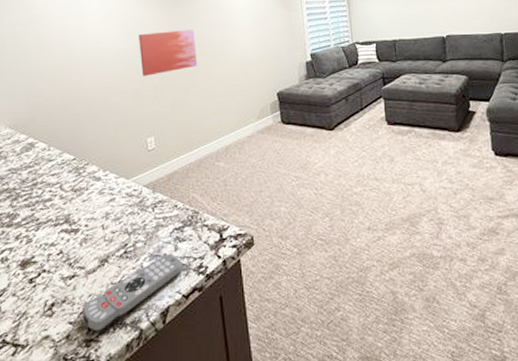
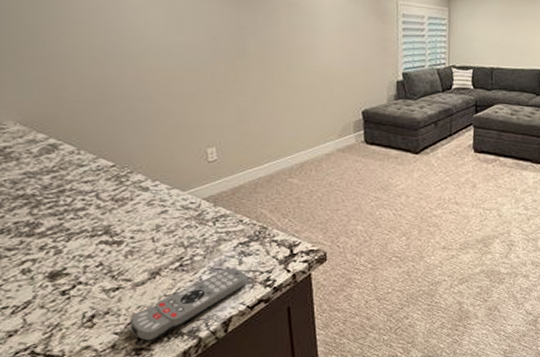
wall art: present [139,30,198,76] -> none [196,27,271,79]

